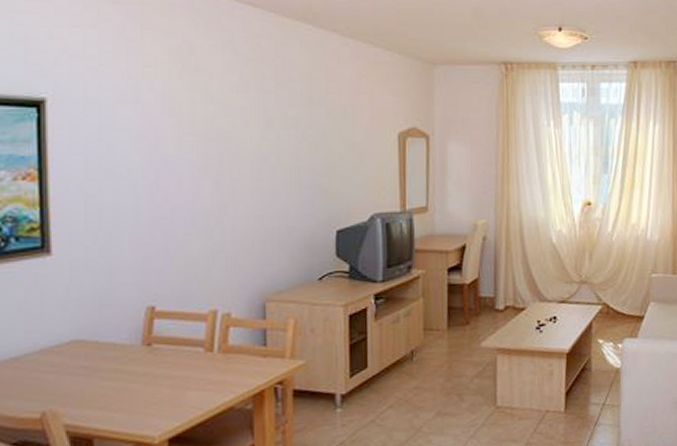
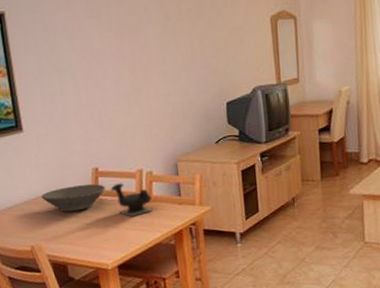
bowl: none [66,328,162,365] -> present [41,184,105,212]
teapot: none [169,327,227,373] -> present [110,183,153,217]

